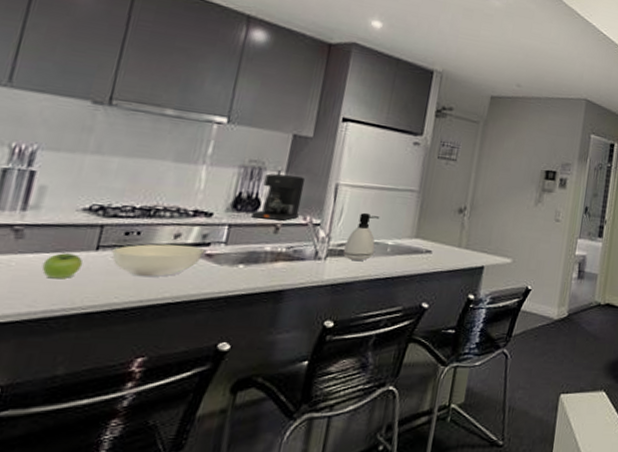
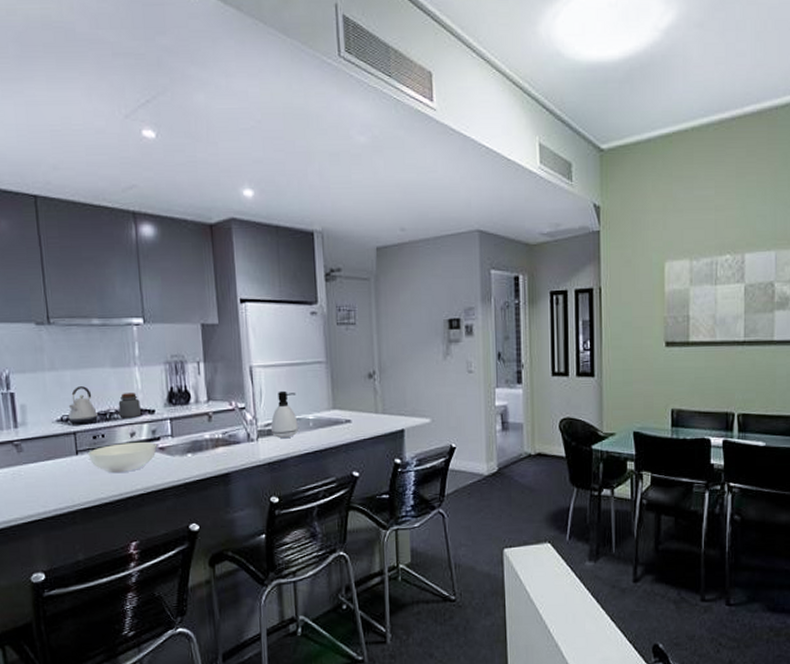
fruit: present [41,253,84,279] -> none [42,460,71,483]
kettle: none [99,176,141,218] -> present [68,386,99,425]
jar: none [166,190,198,219] -> present [118,393,142,418]
coffee maker: present [251,173,305,222] -> none [186,365,225,410]

